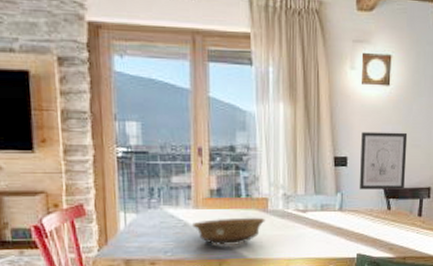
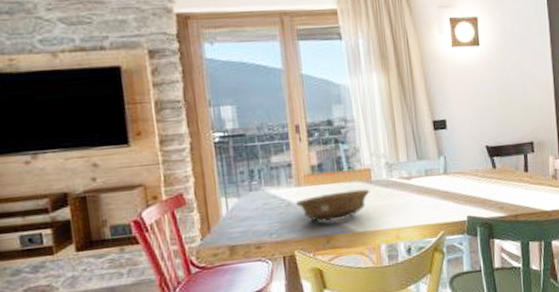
wall art: present [360,132,408,190] -> none [457,89,507,151]

